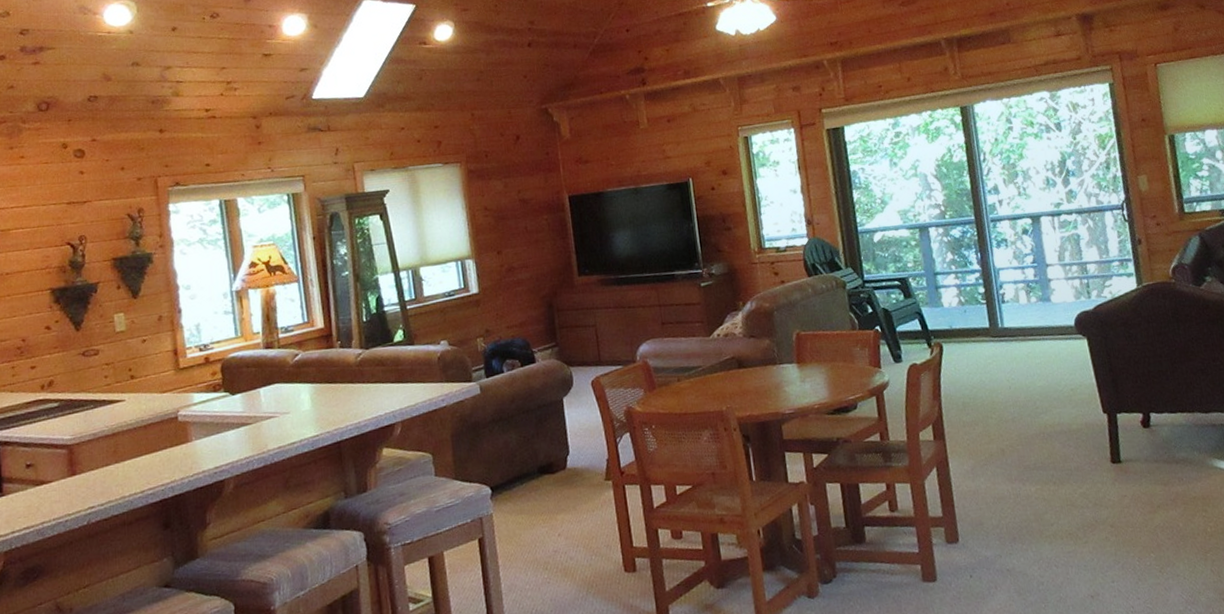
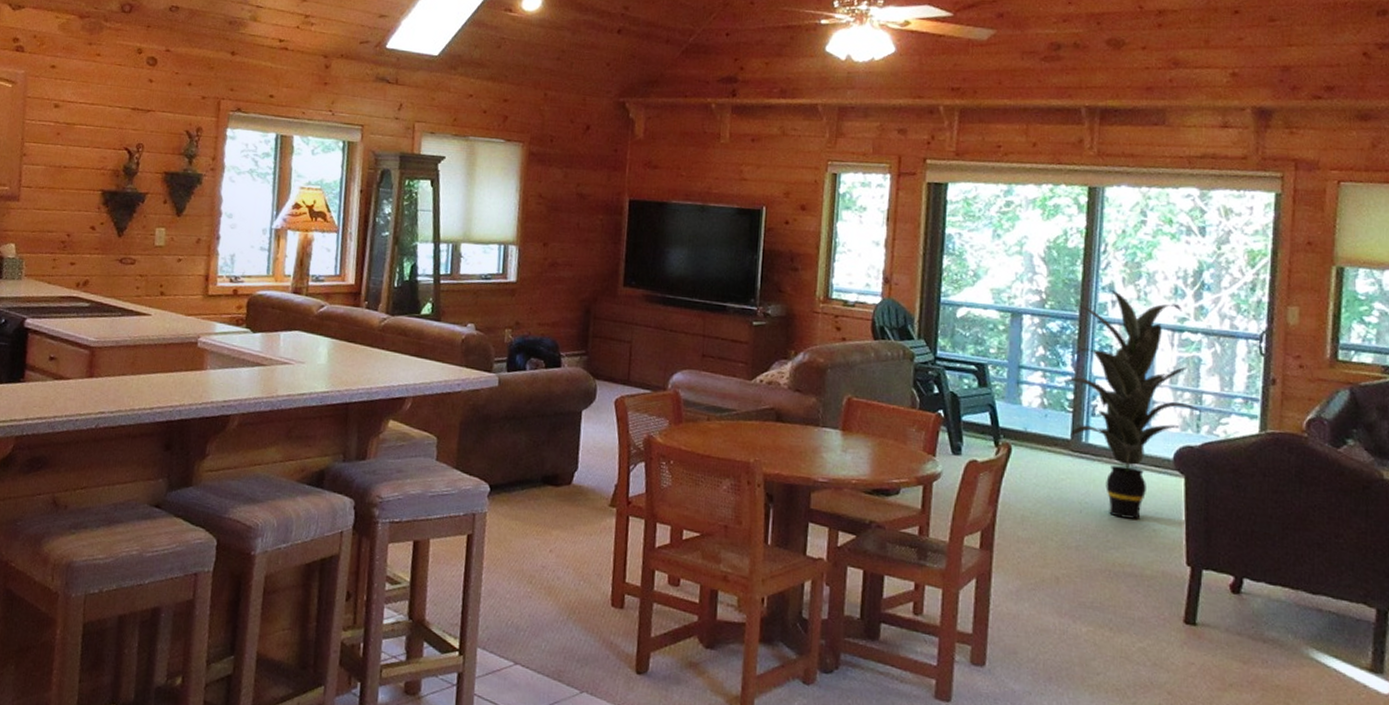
indoor plant: none [963,190,1094,386] -> present [1058,287,1208,519]

